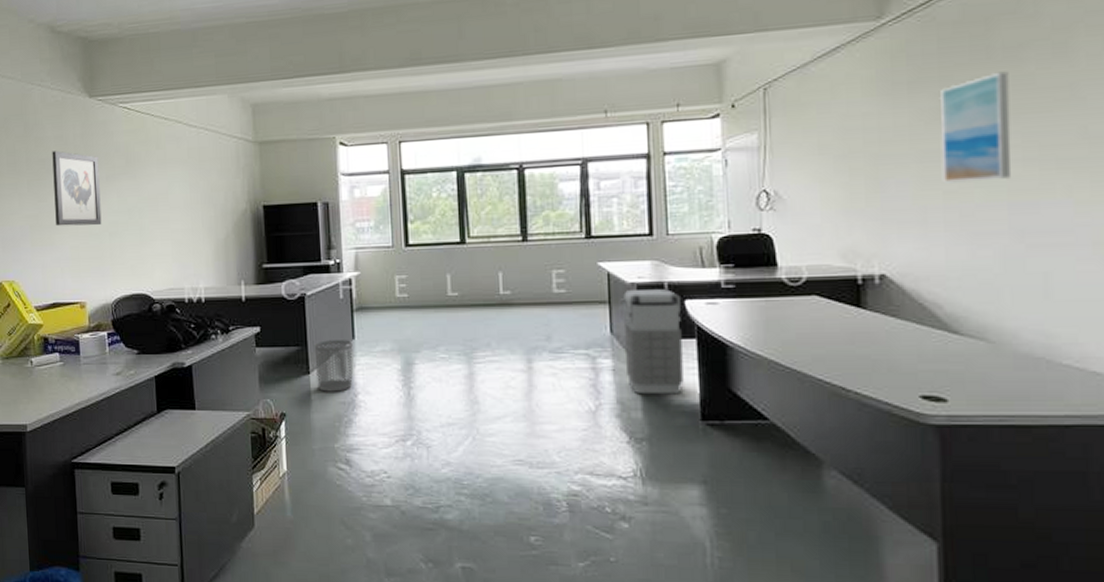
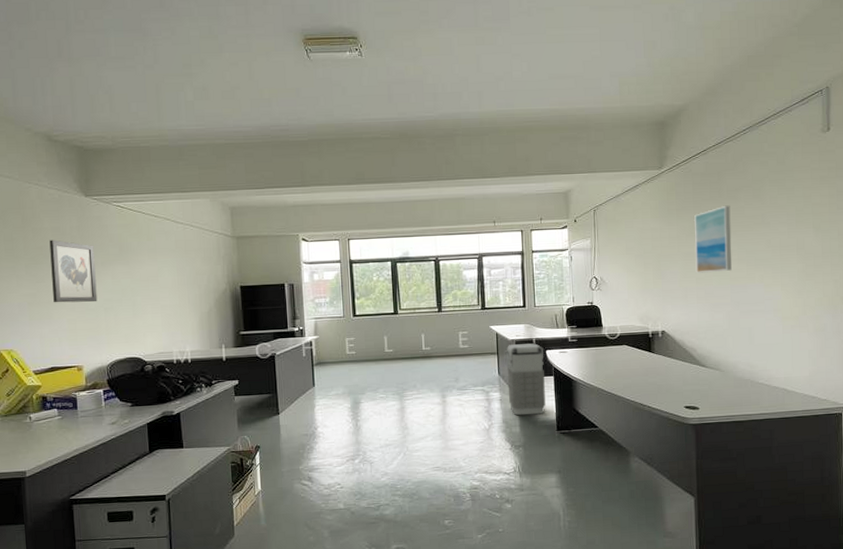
waste bin: present [314,340,354,392] -> none [283,387,314,428]

